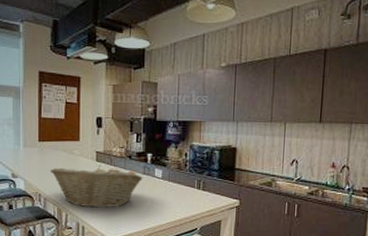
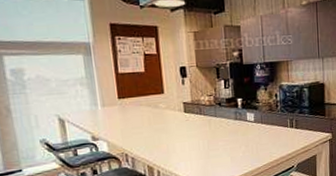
fruit basket: present [49,165,143,208] -> none [134,116,235,161]

